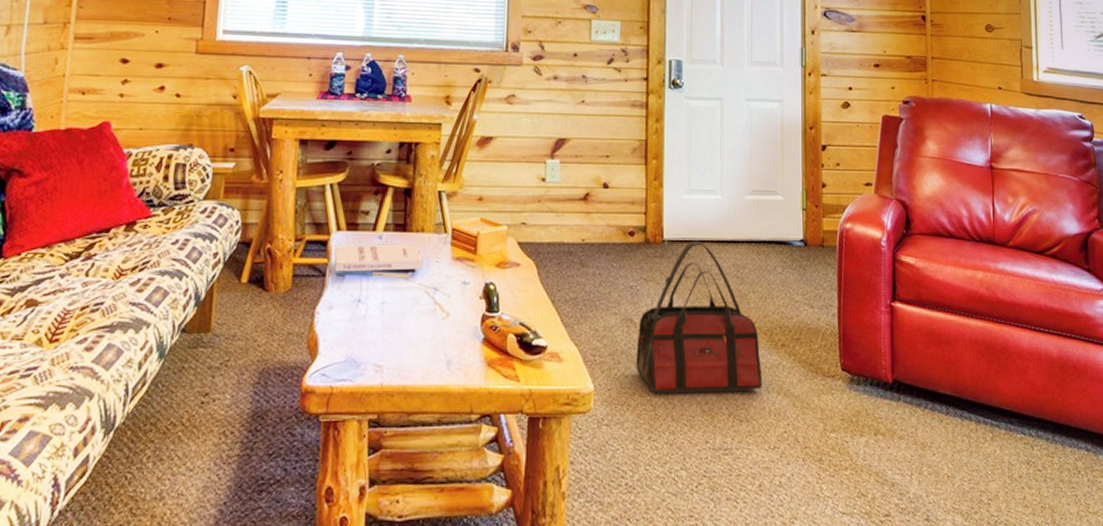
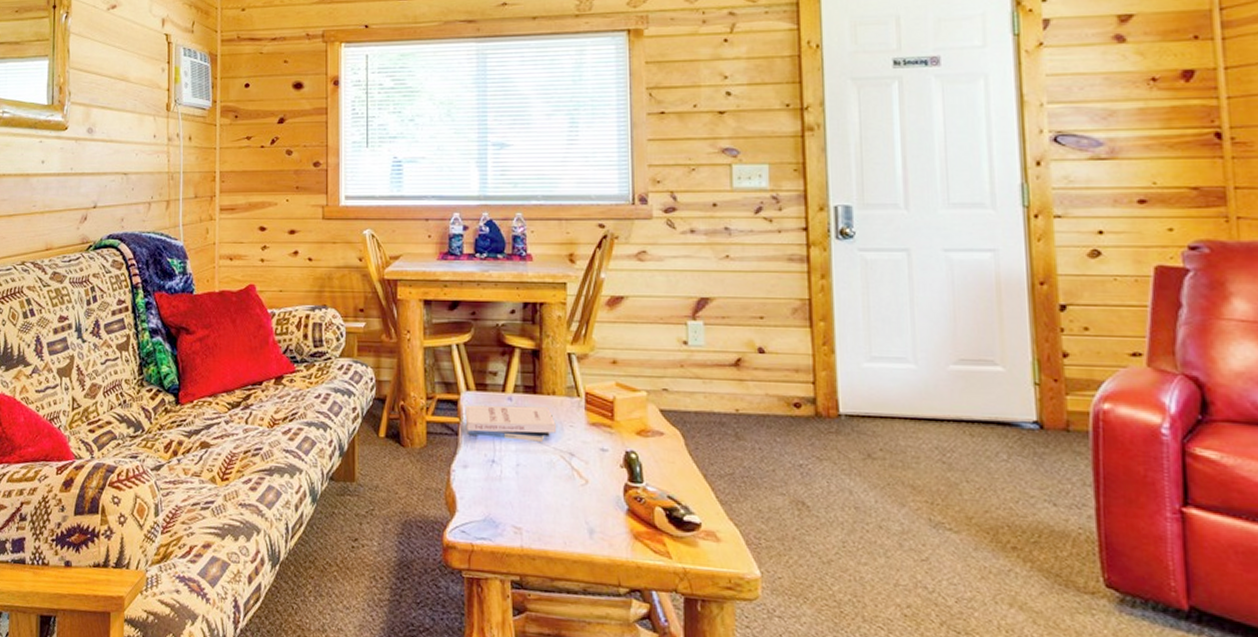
duffel bag: present [636,241,763,393] -> none [811,416,987,599]

